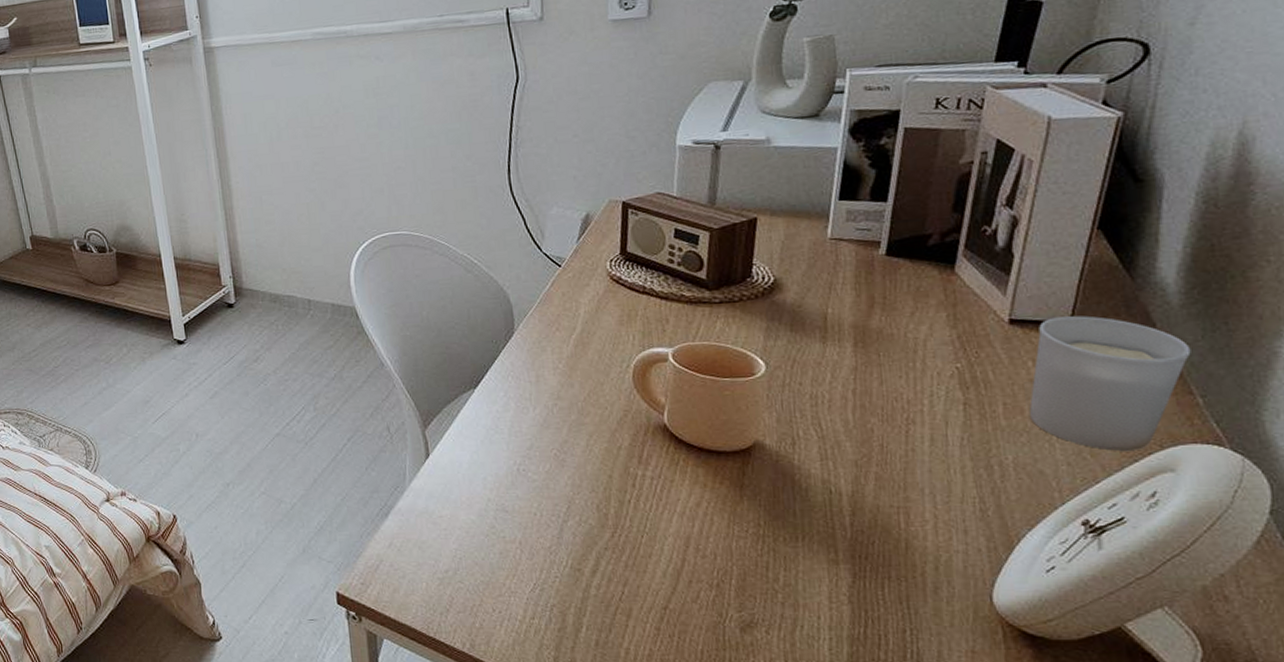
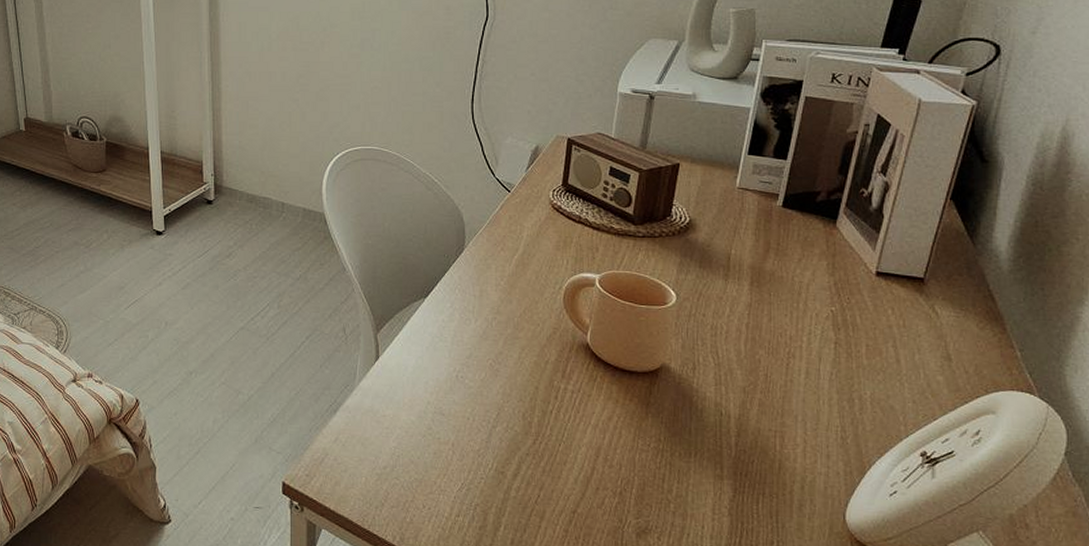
candle holder: present [1029,315,1191,451] -> none [886,273,1014,393]

